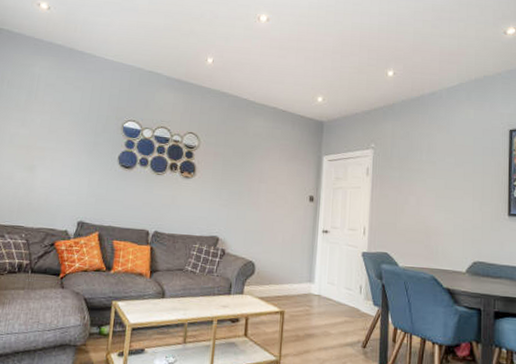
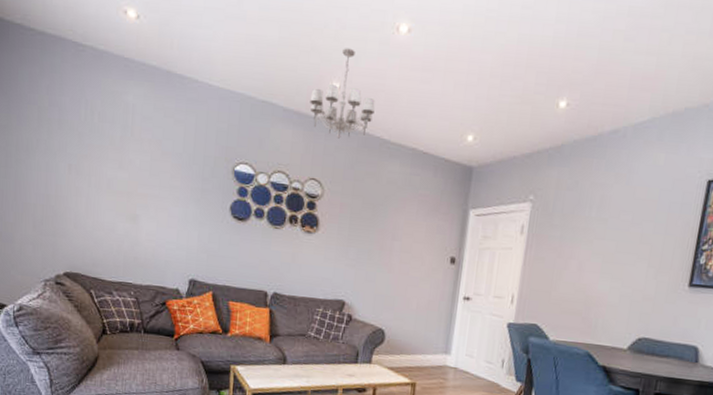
chandelier: none [189,32,242,100] -> present [310,48,375,139]

